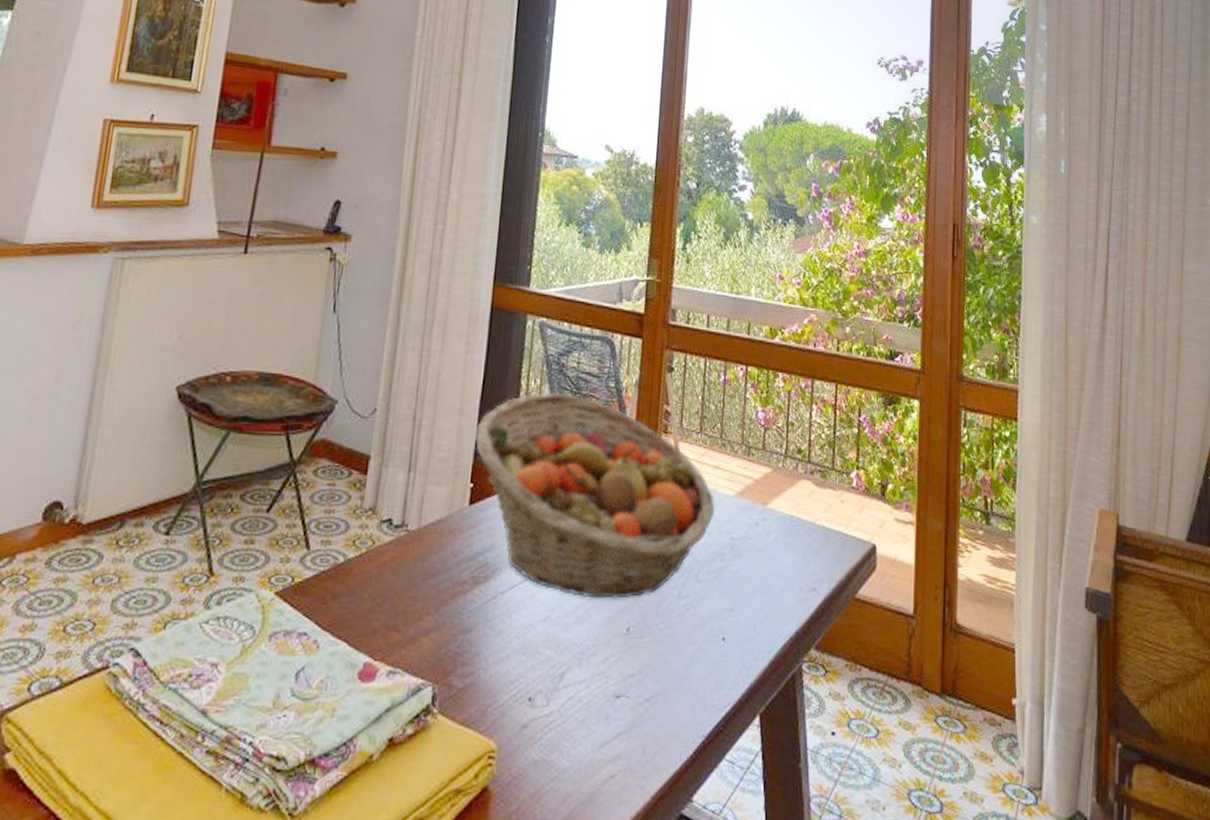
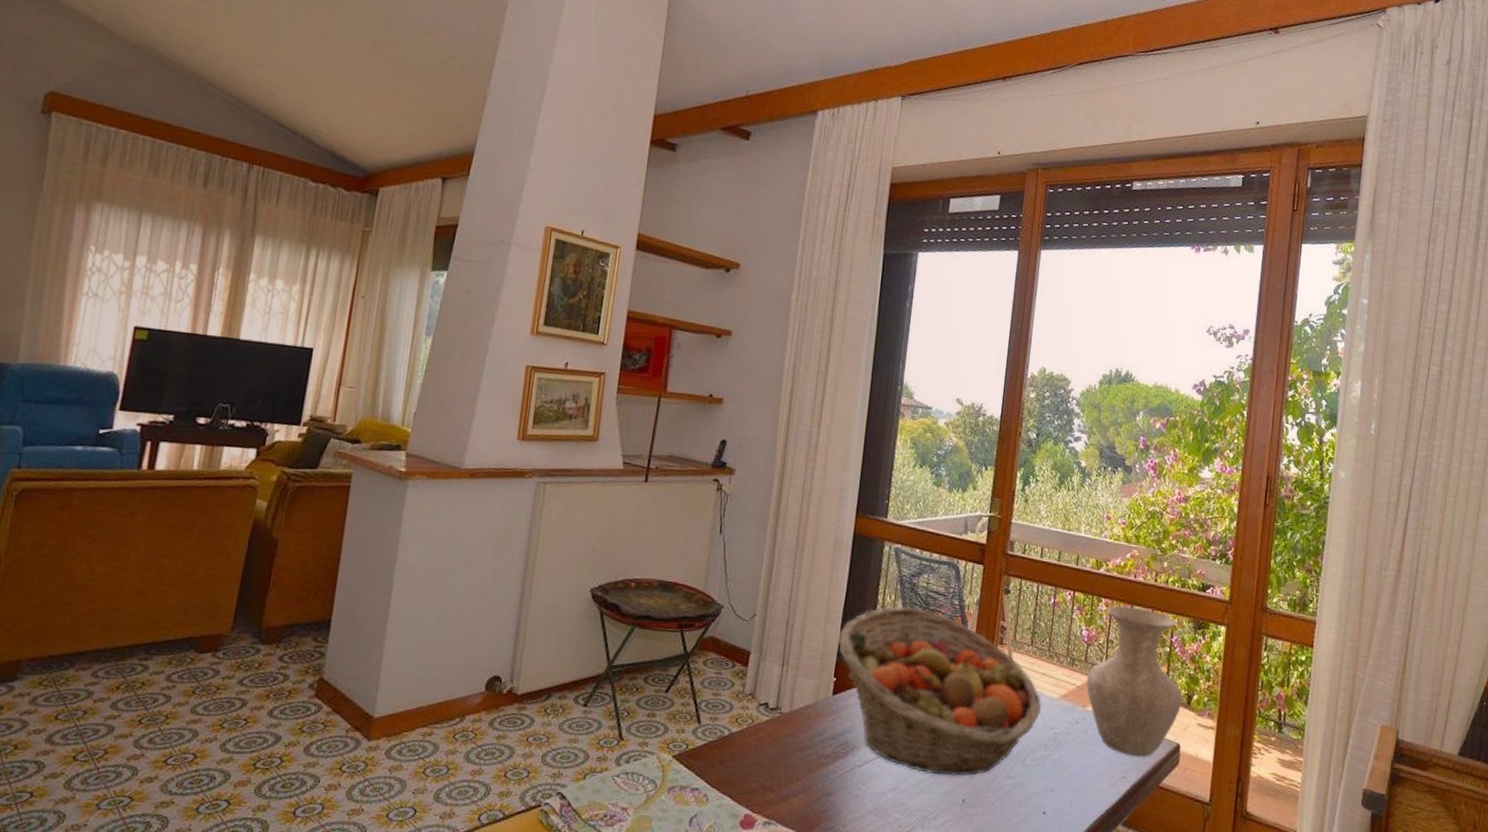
vase: none [765,381,875,563] -> present [1086,605,1182,758]

